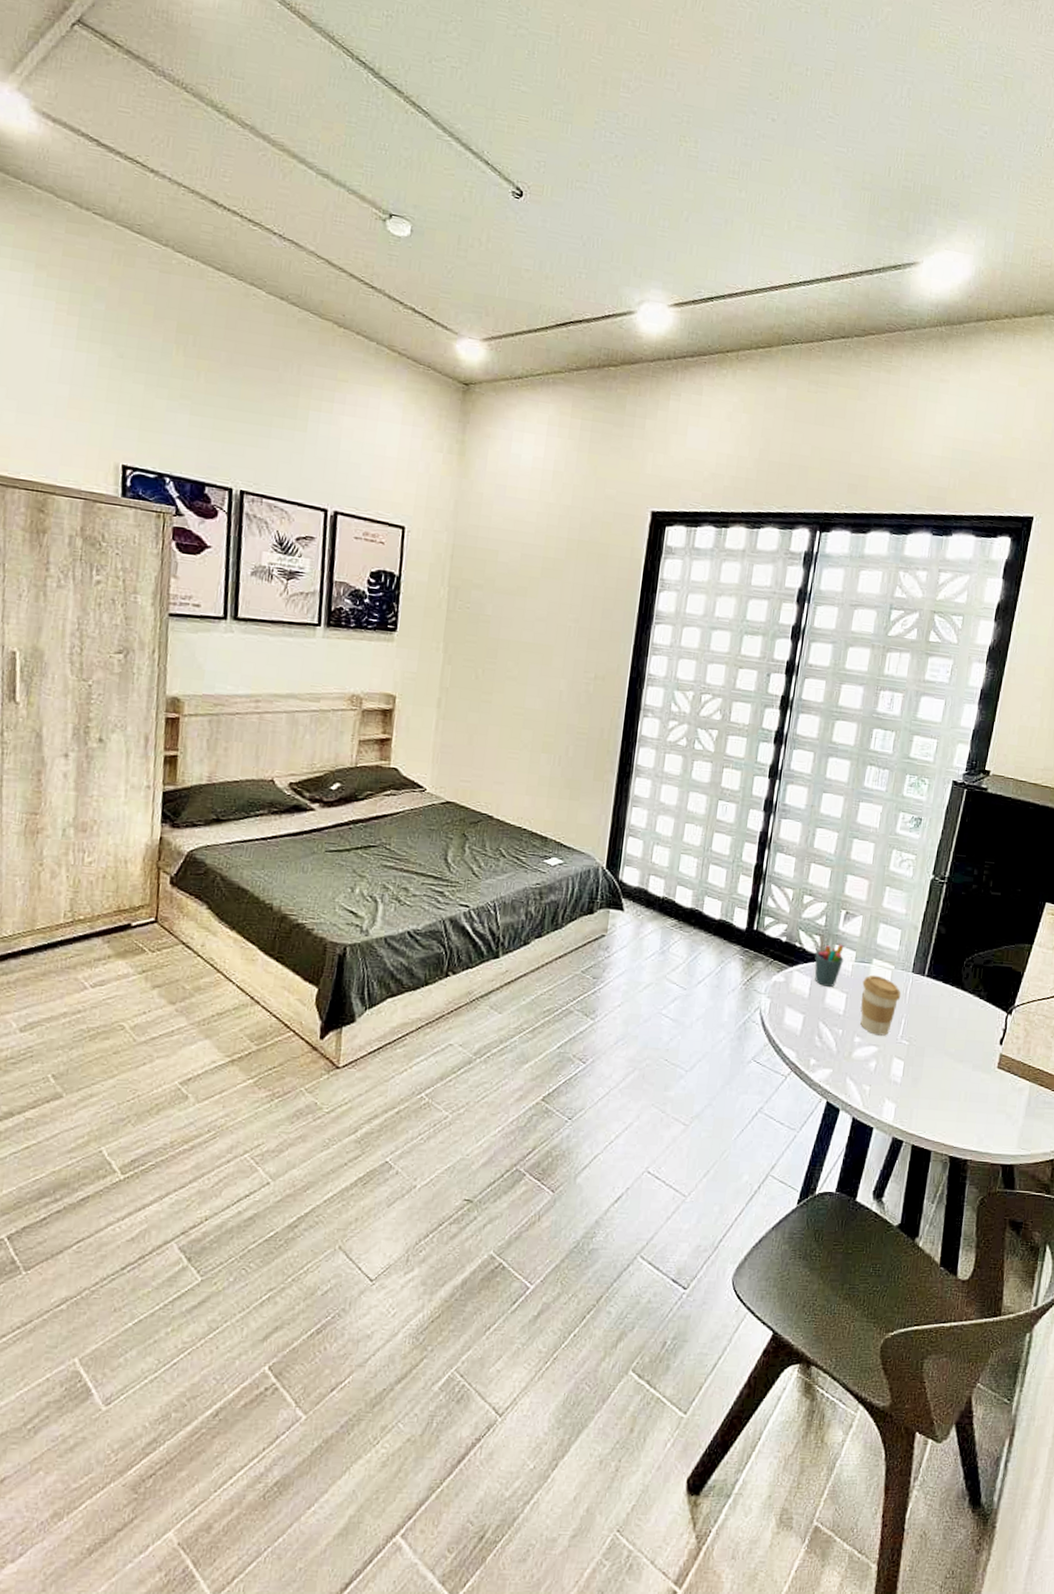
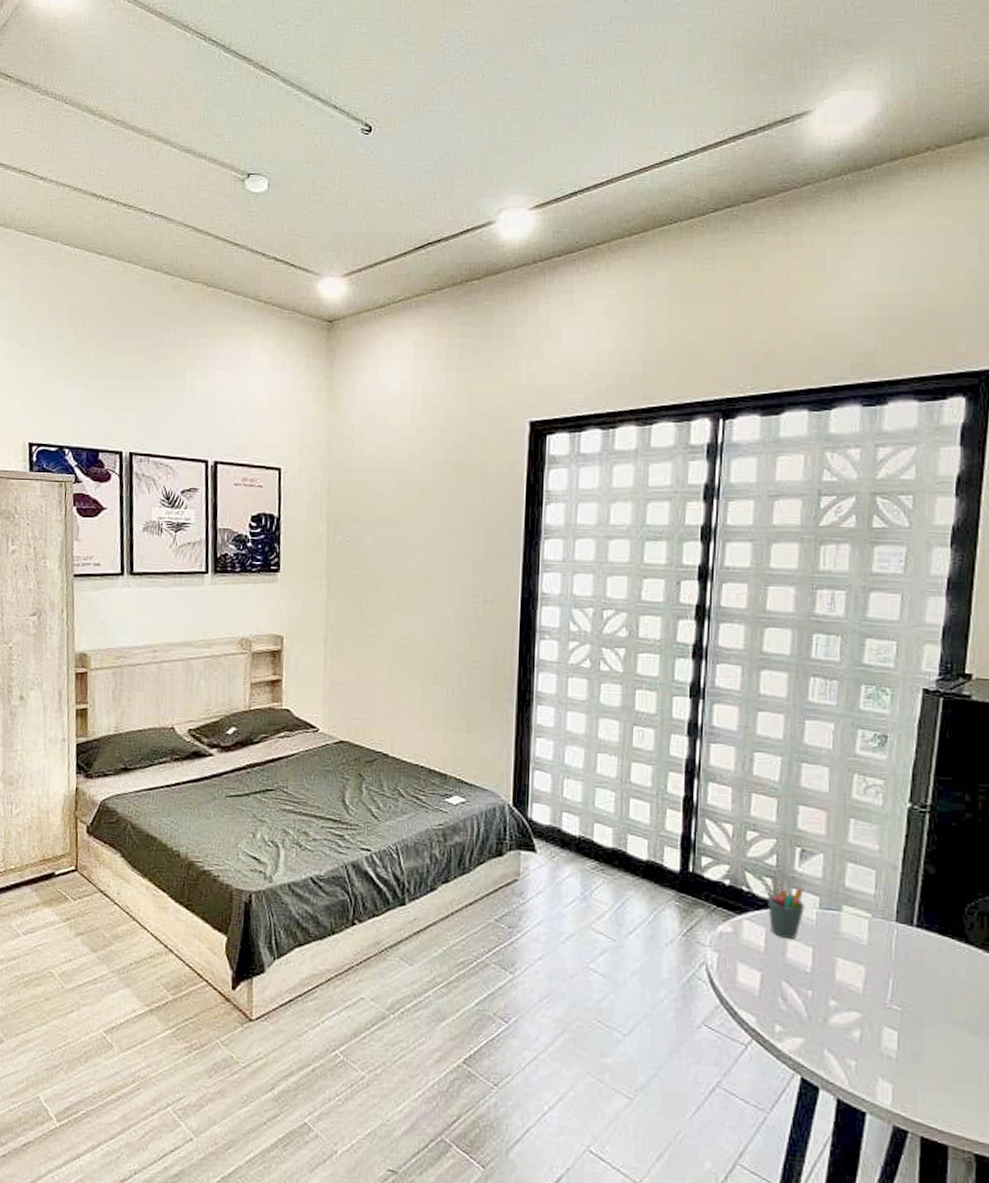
coffee cup: present [860,974,902,1036] -> none [832,924,885,999]

